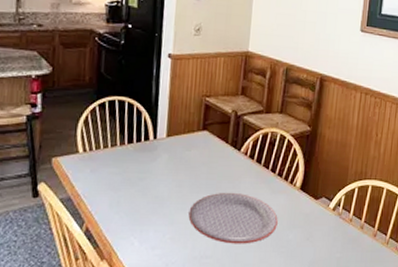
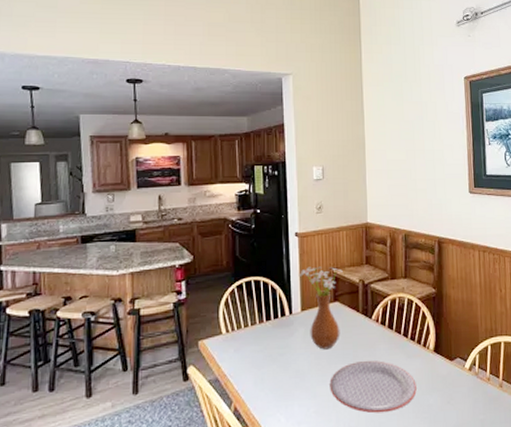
vase: none [167,91,216,178] -> present [298,266,343,350]

